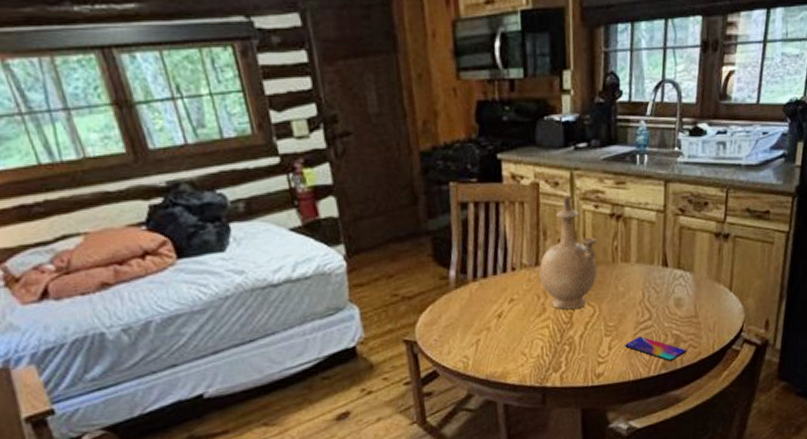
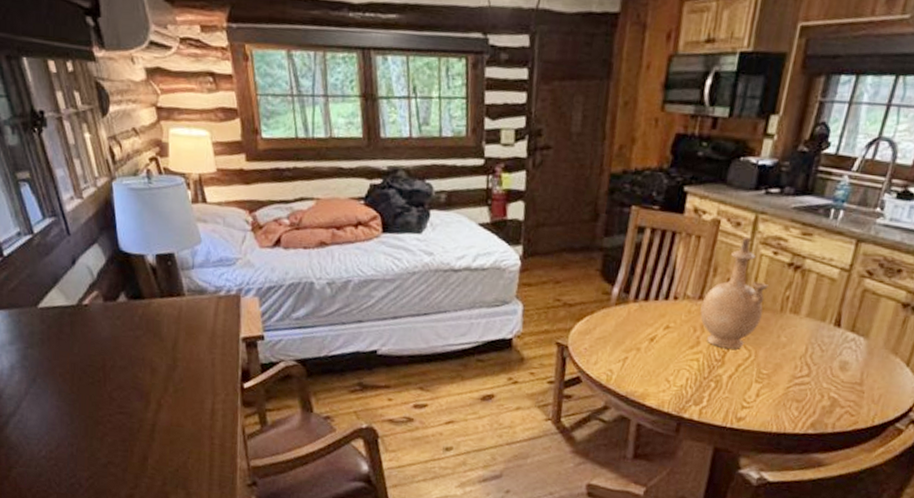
smartphone: present [625,336,686,362] -> none [774,390,841,423]

